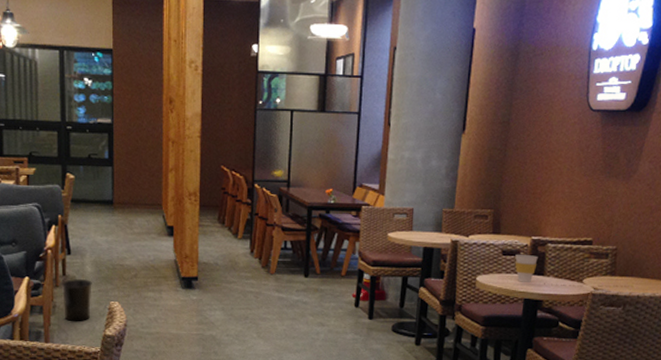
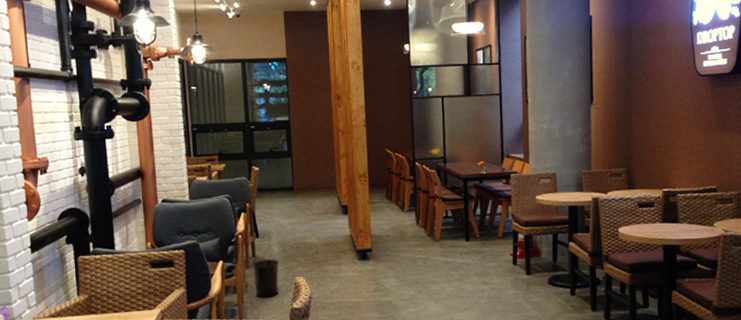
cup: present [515,254,538,284] -> none [650,205,671,231]

